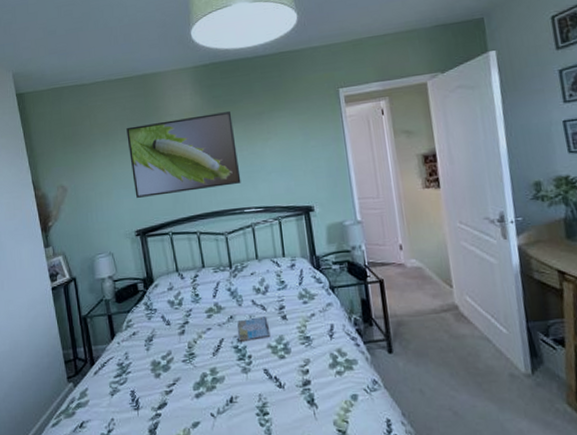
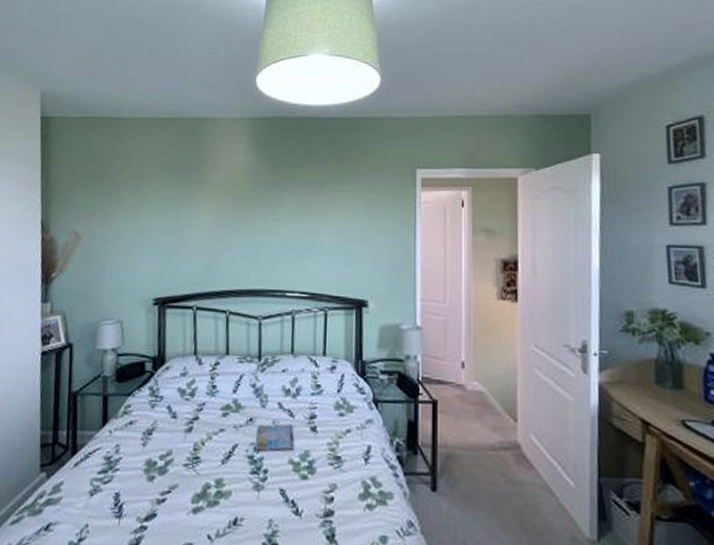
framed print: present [126,111,241,198] -> none [160,175,289,262]

